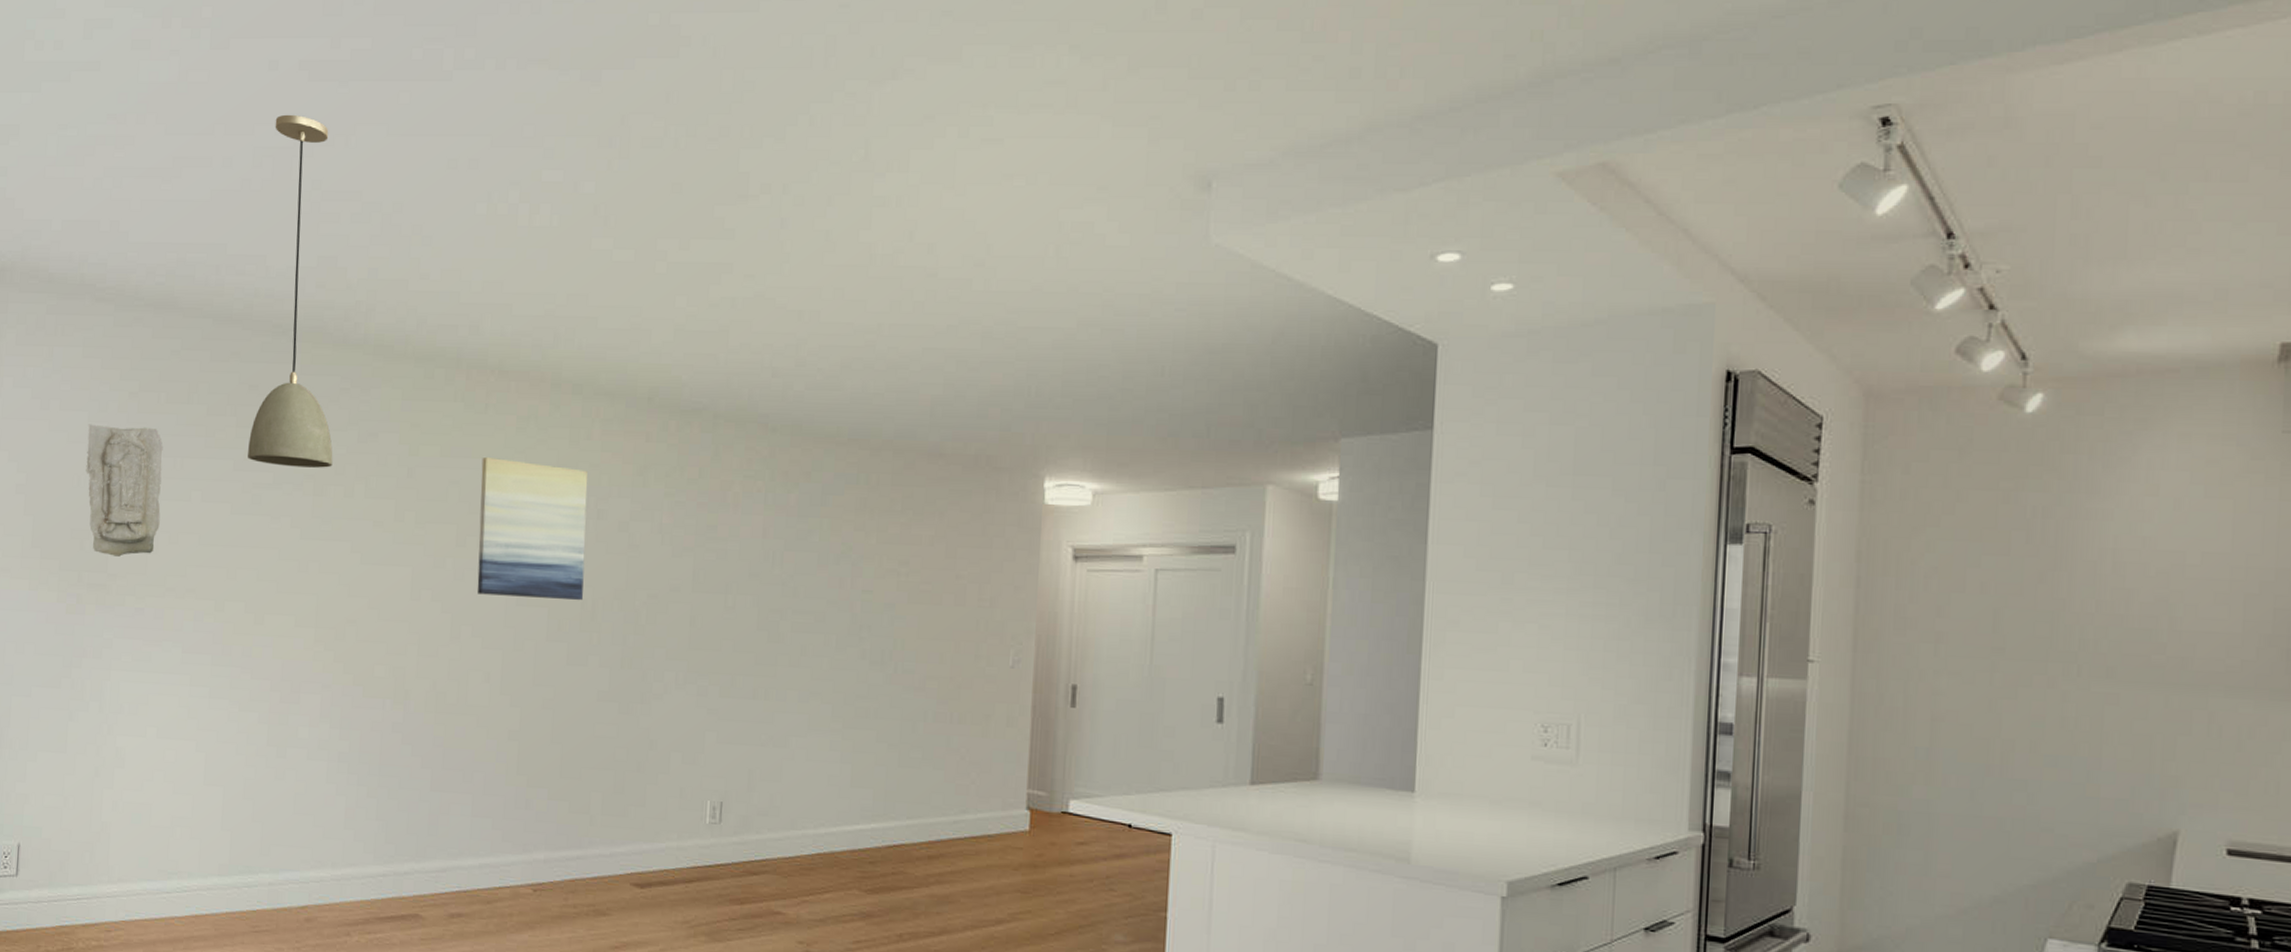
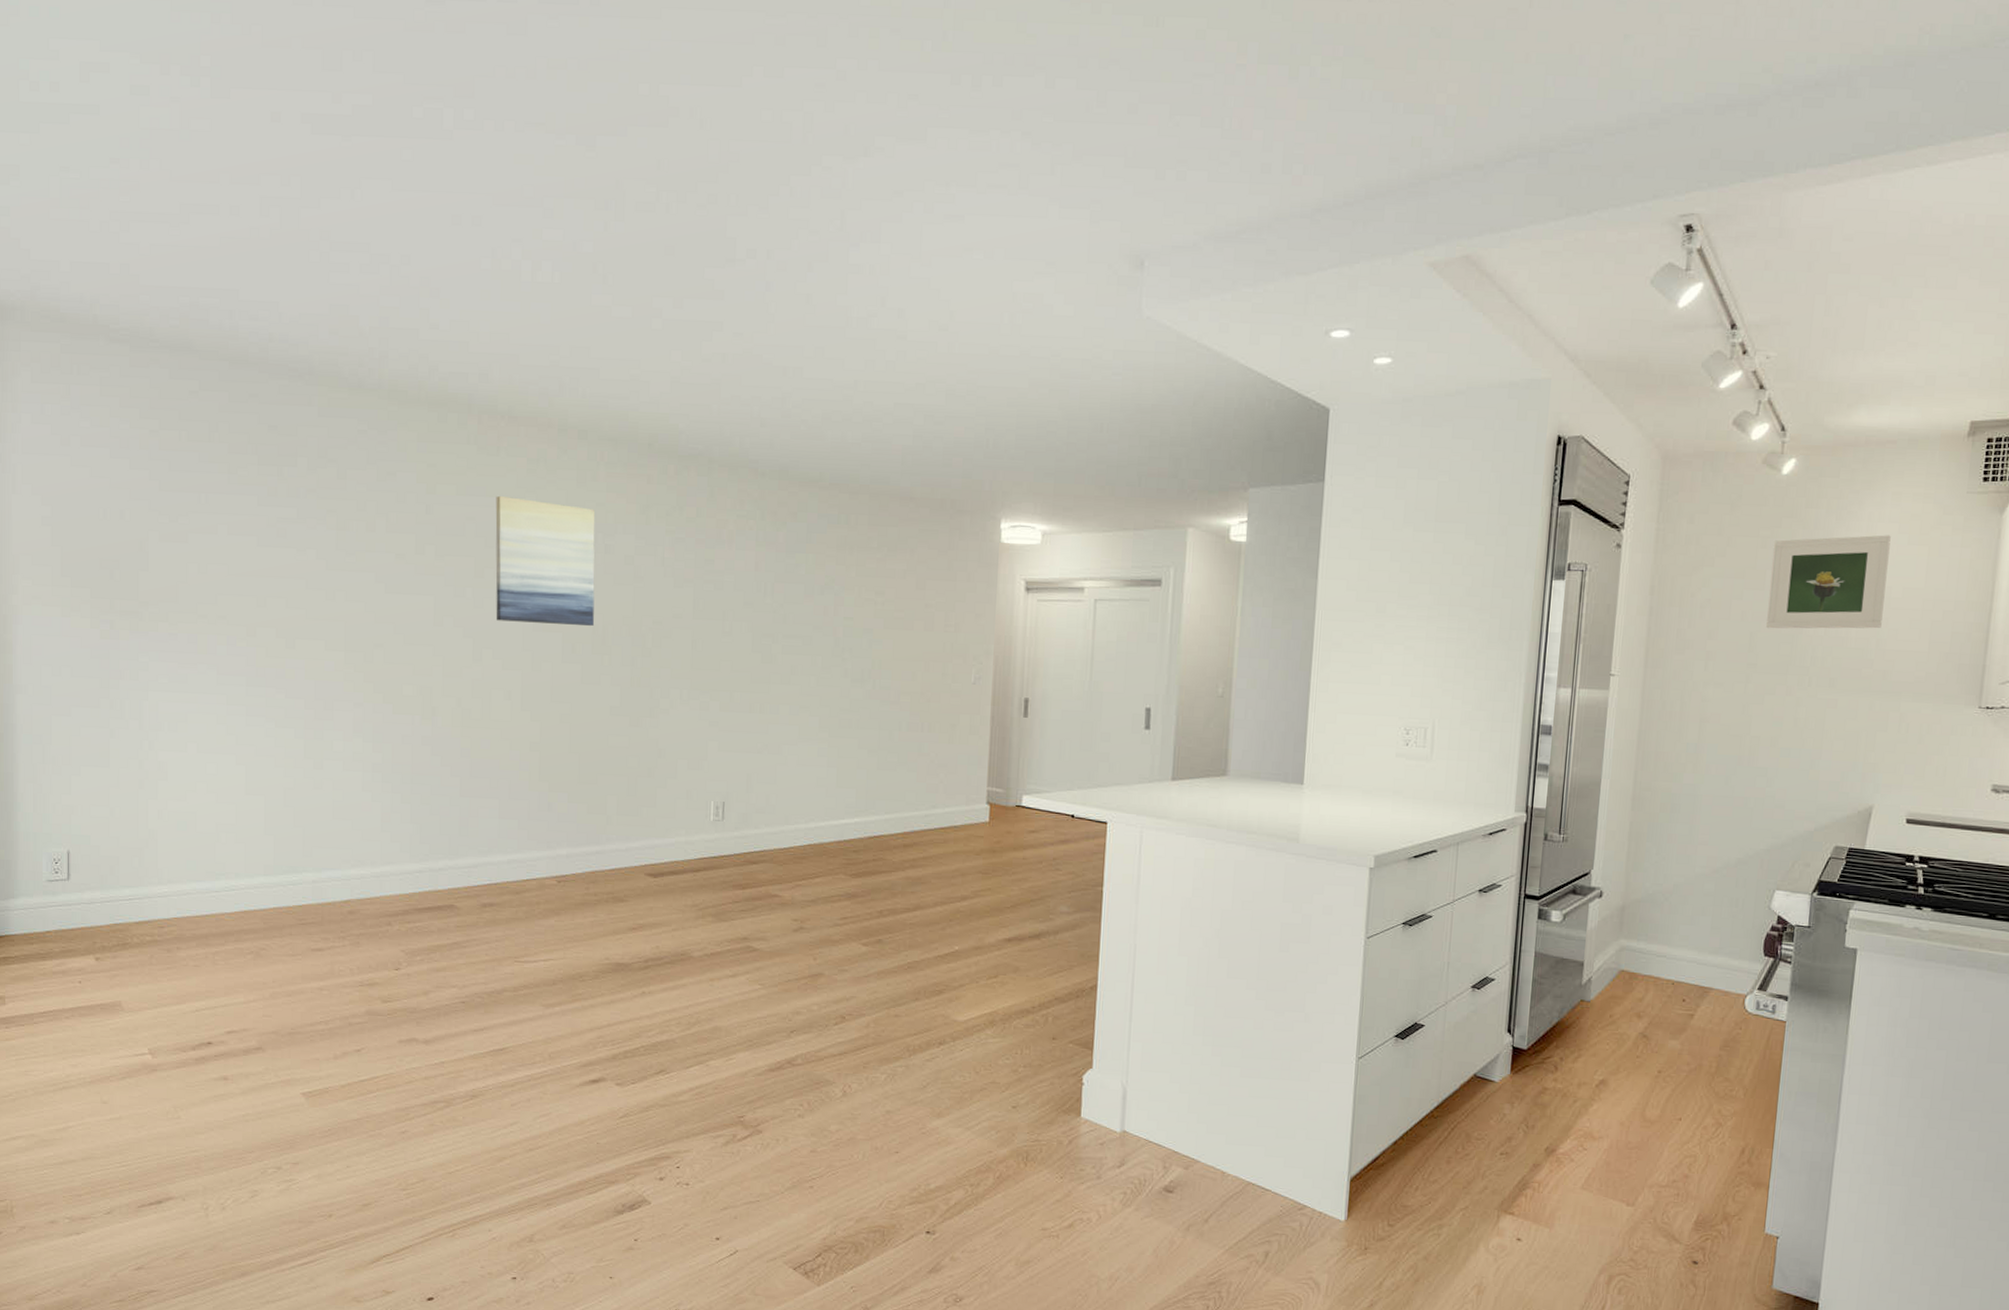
stone relief: present [86,424,163,557] -> none [111,460,188,585]
light fixture: present [248,114,333,468] -> none [271,165,354,504]
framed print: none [2015,486,2180,605] -> present [1766,535,1891,629]

